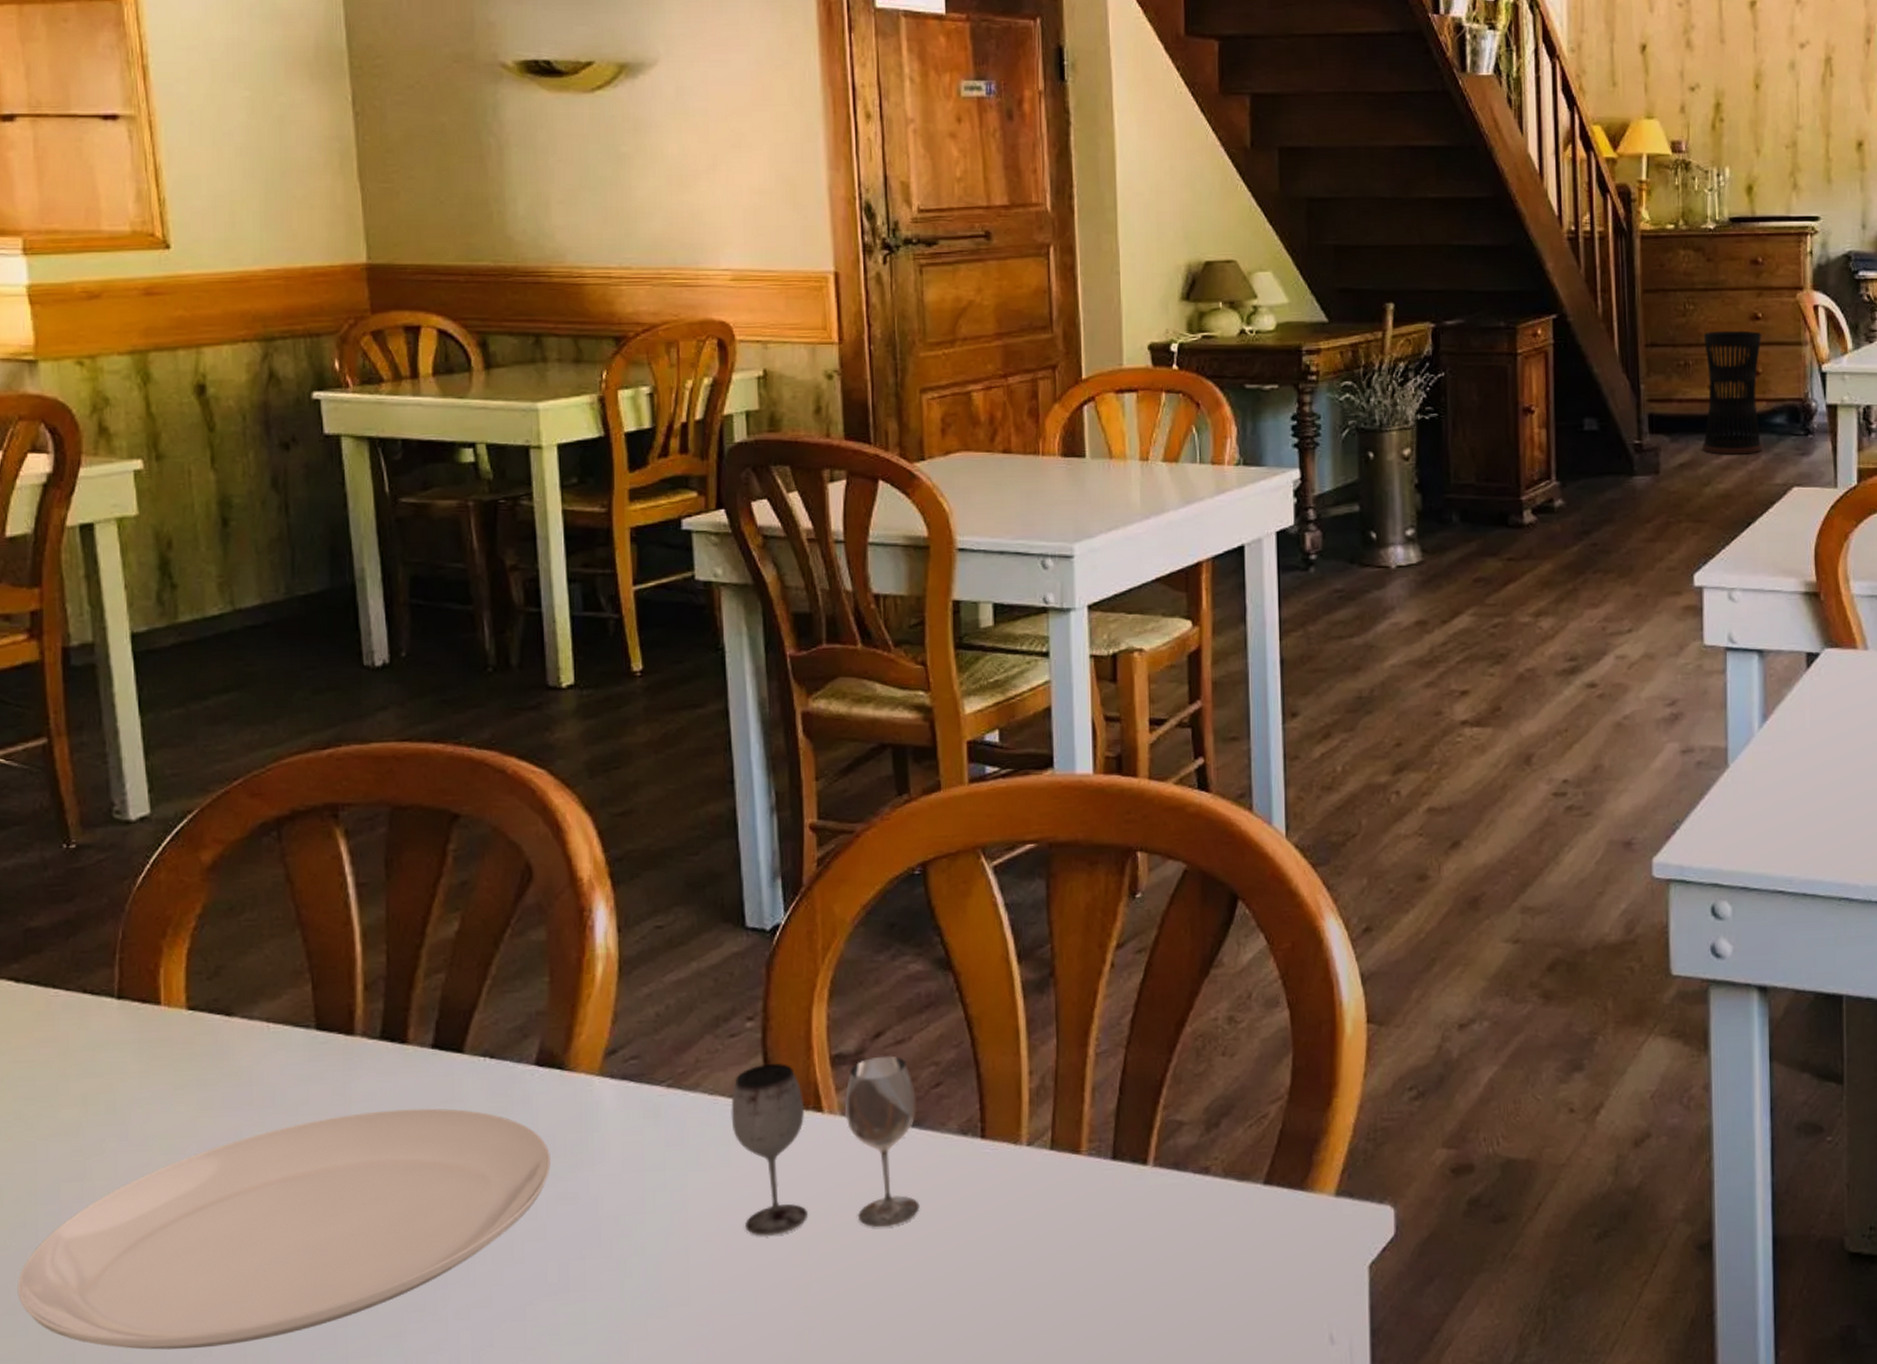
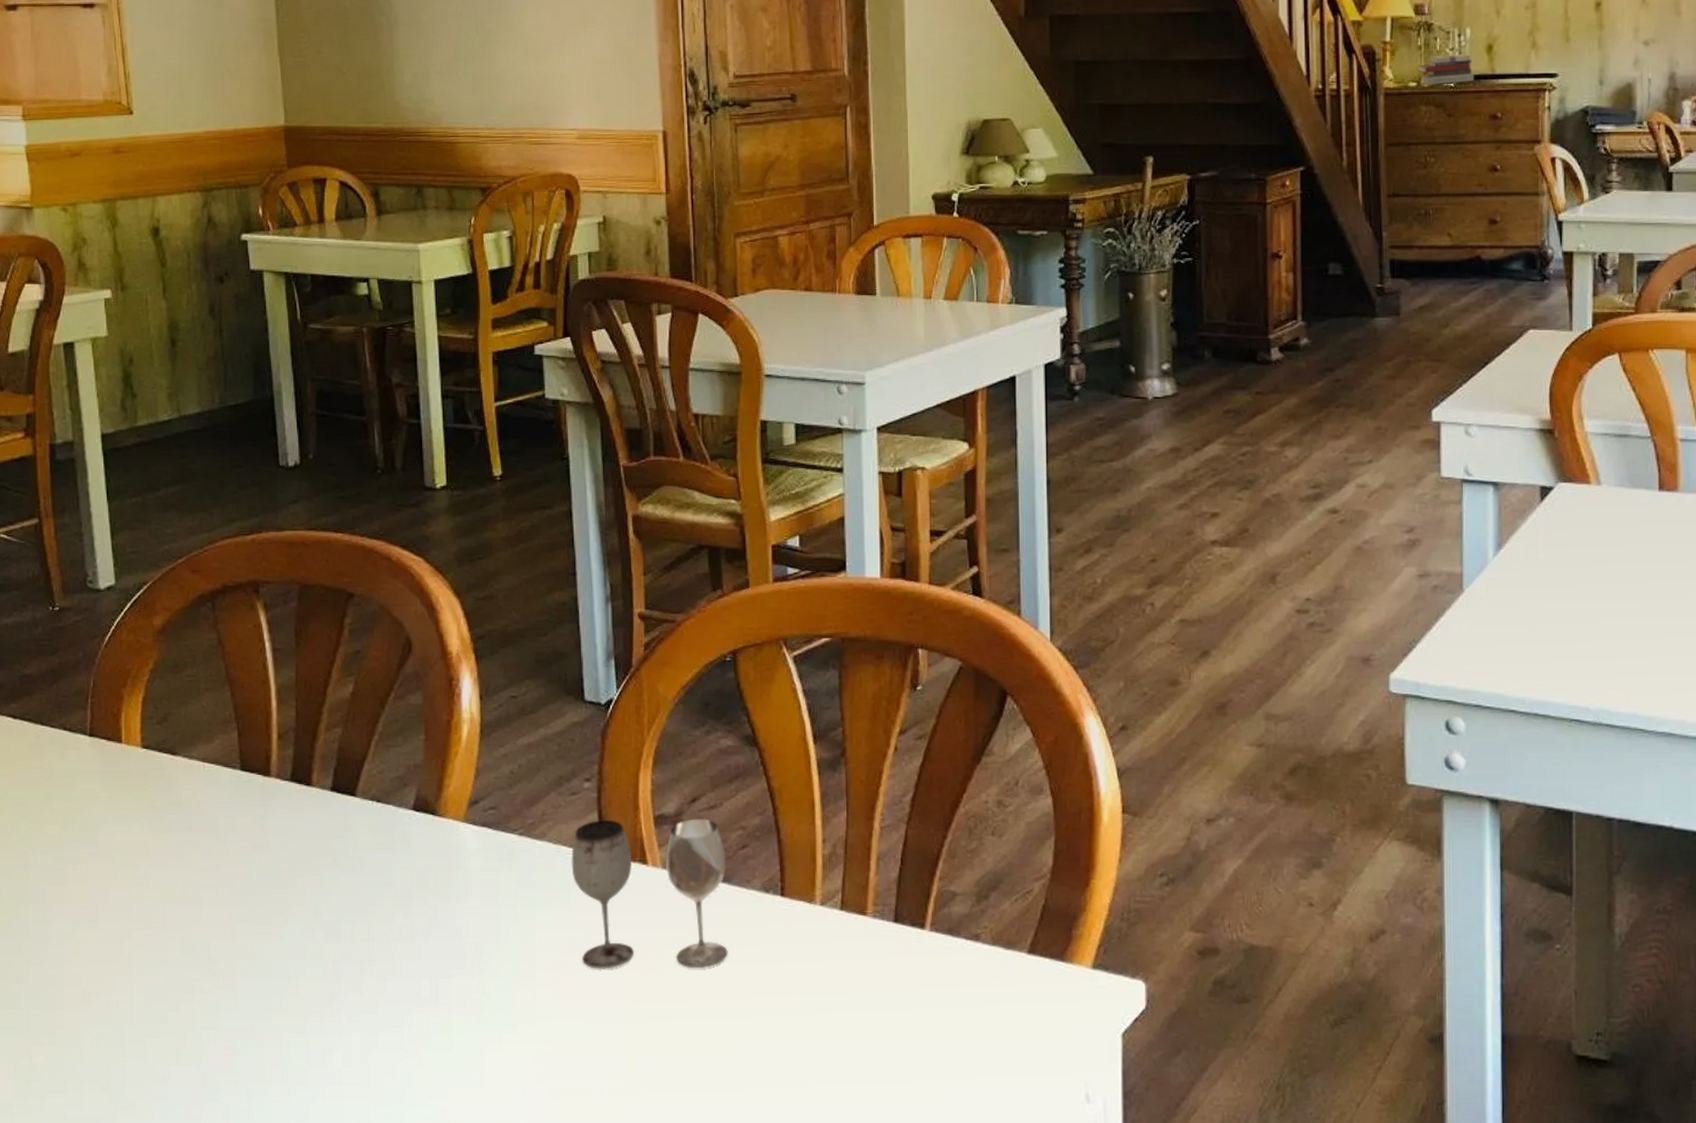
plate: present [17,1108,550,1350] -> none [13,841,424,1029]
books: none [1675,194,1734,229] -> present [1418,53,1474,87]
umbrella stand: present [1702,330,1762,455] -> none [1441,181,1500,298]

